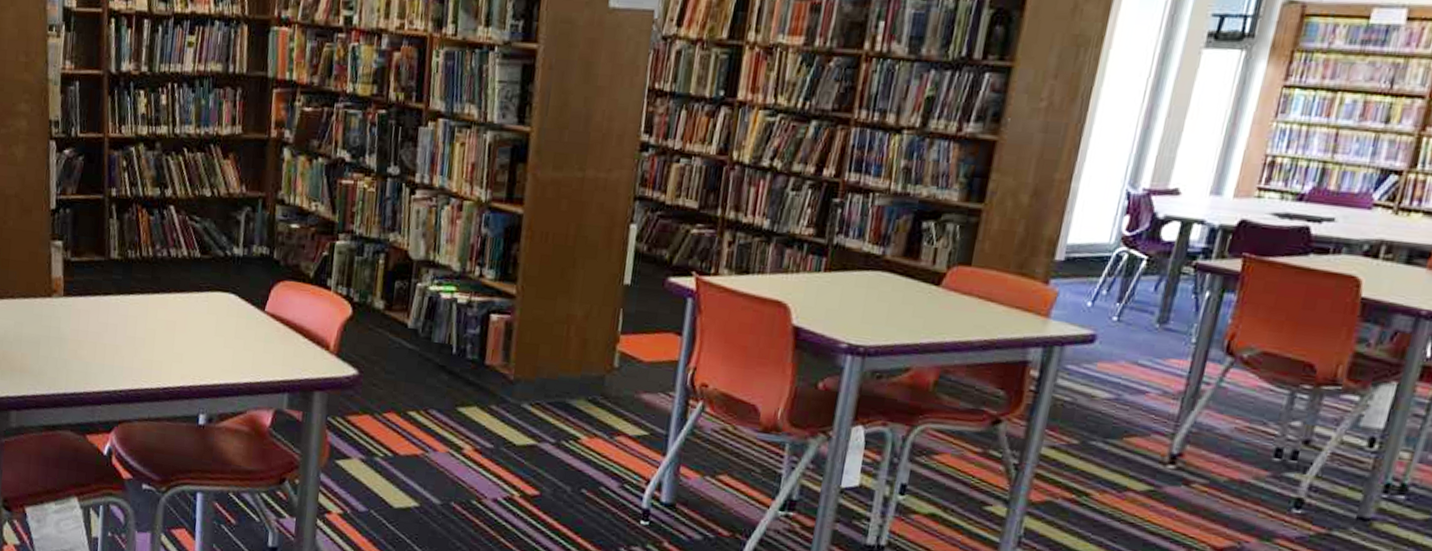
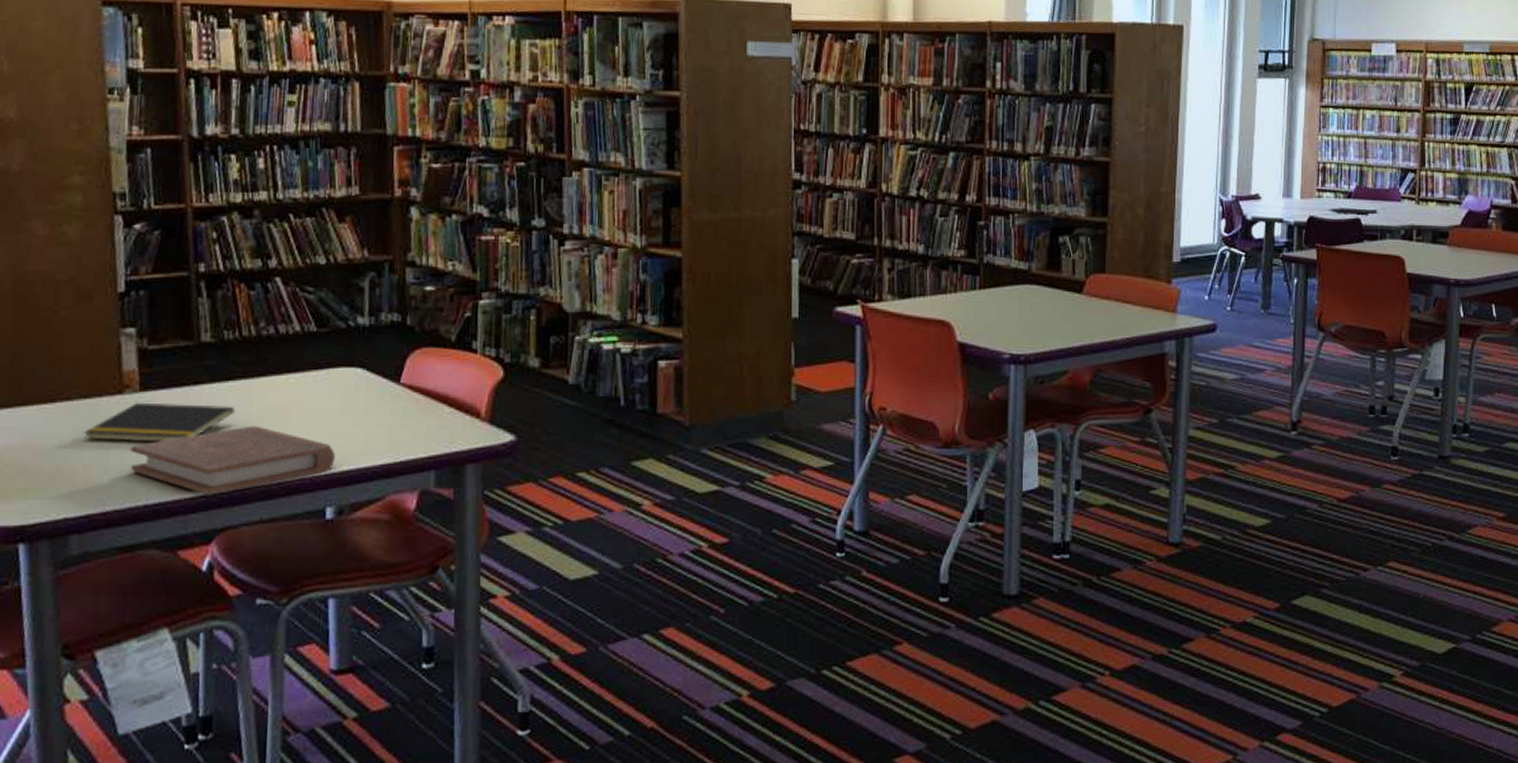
notepad: none [22,305,134,342] -> present [83,402,235,443]
book: none [55,335,209,392] -> present [130,425,335,495]

